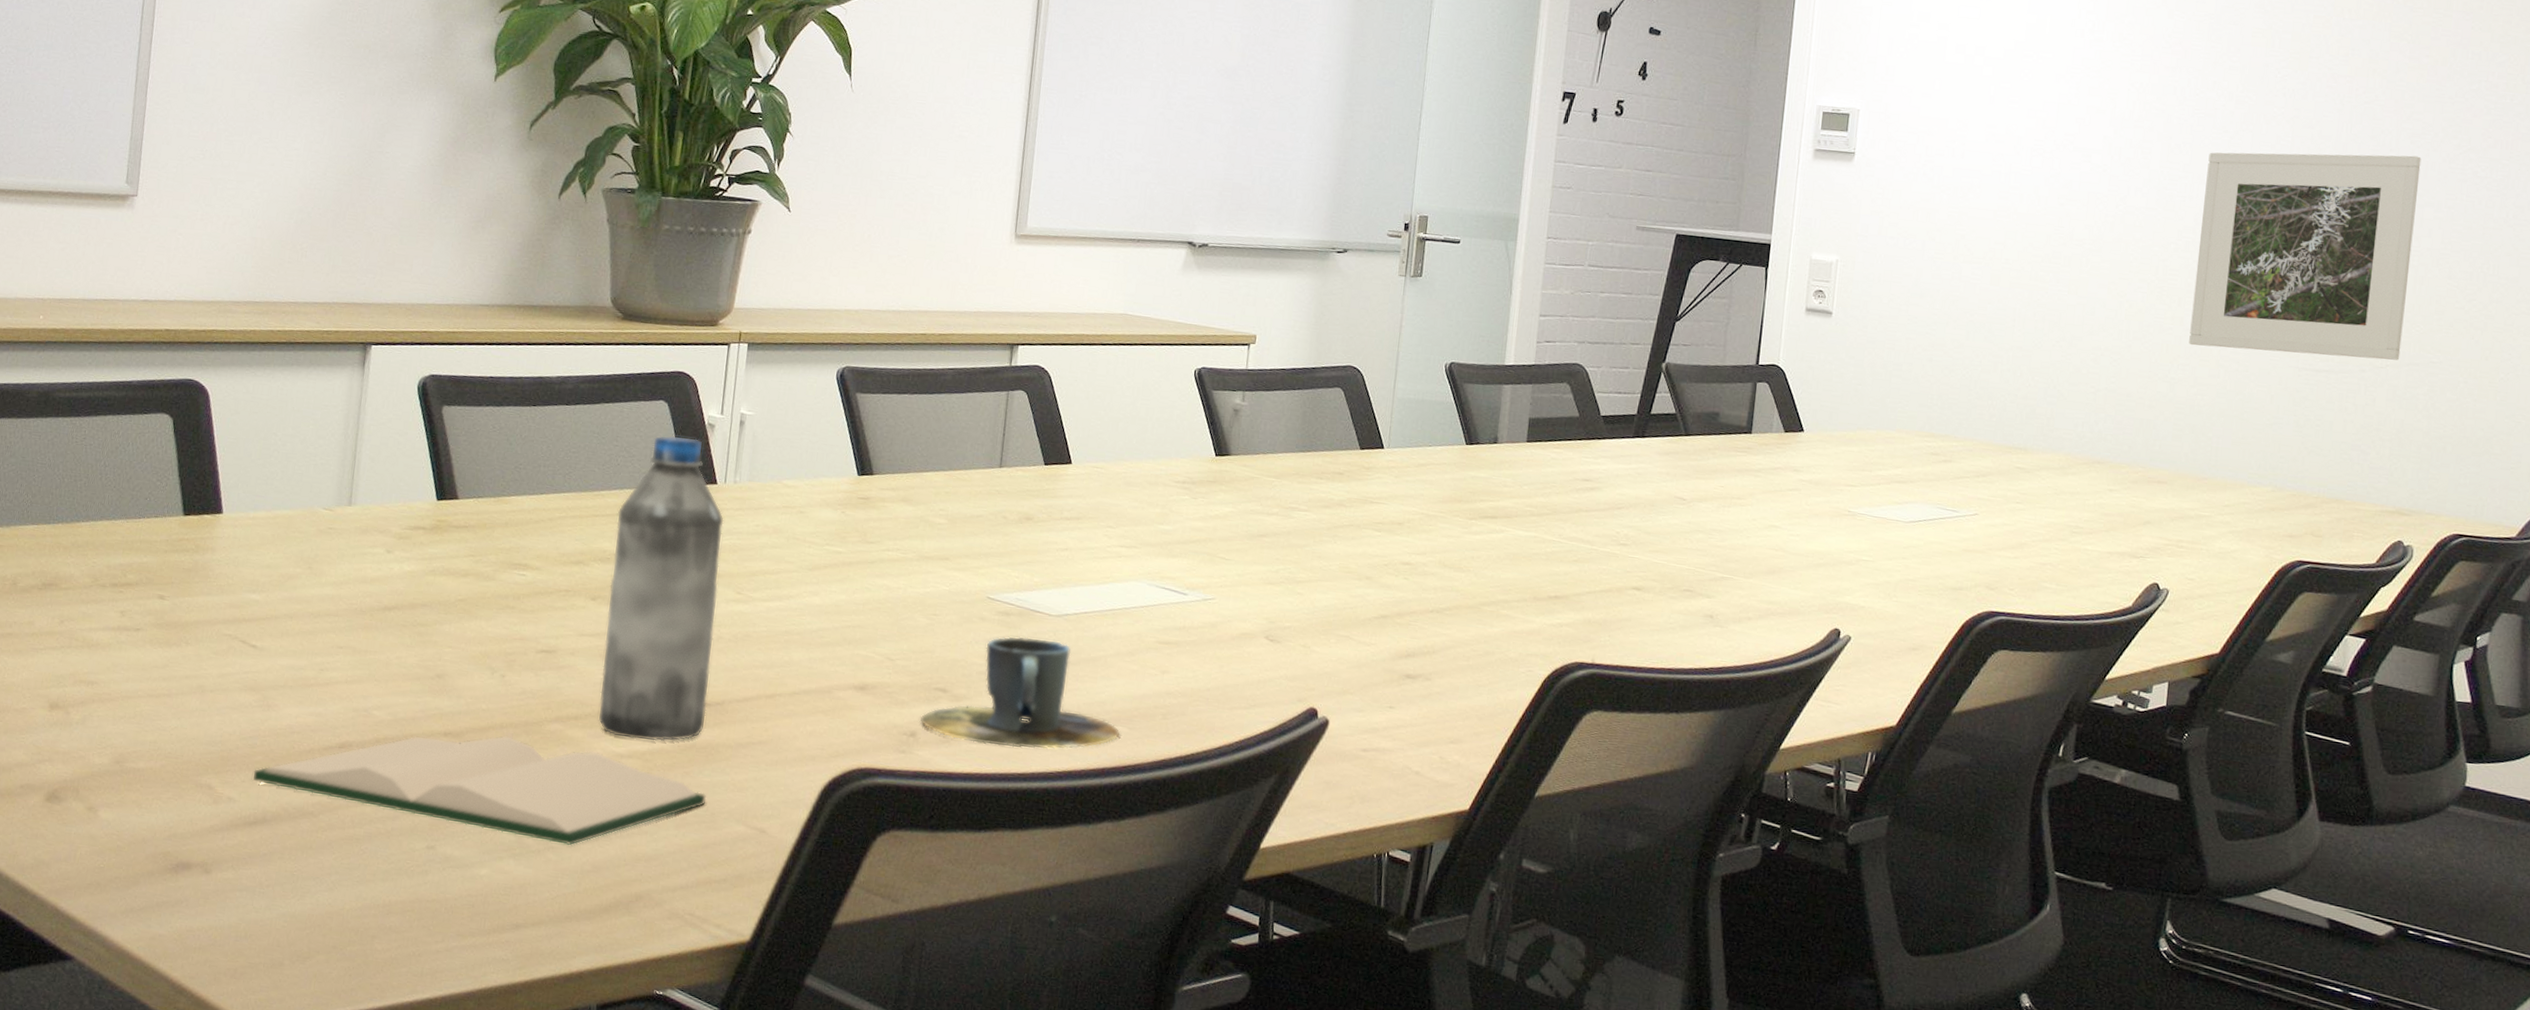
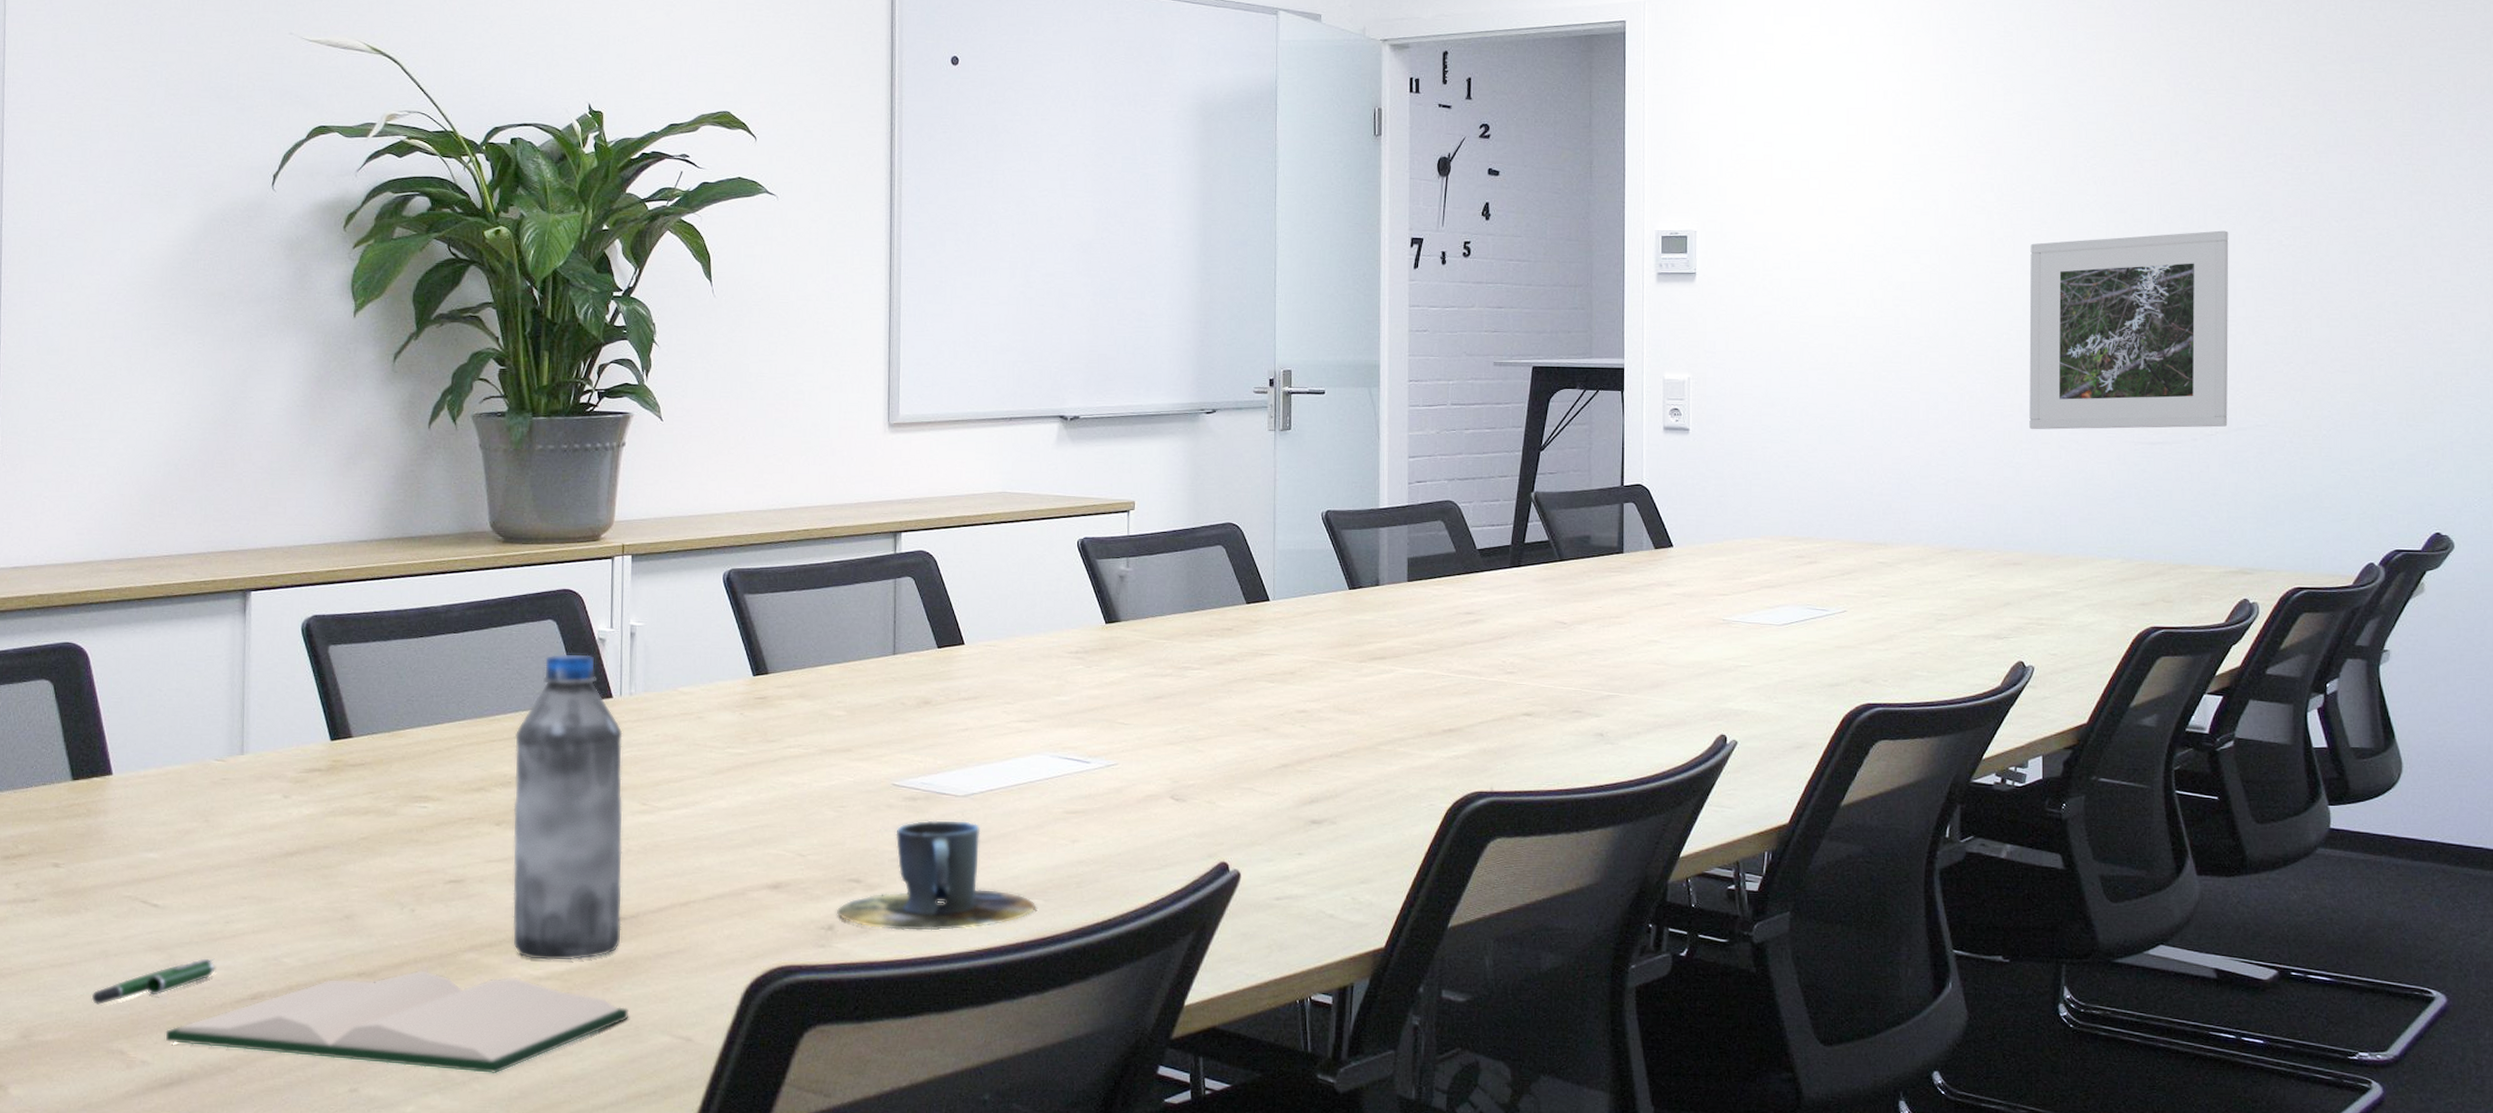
pen: none [184,702,307,739] -> present [91,958,215,1005]

